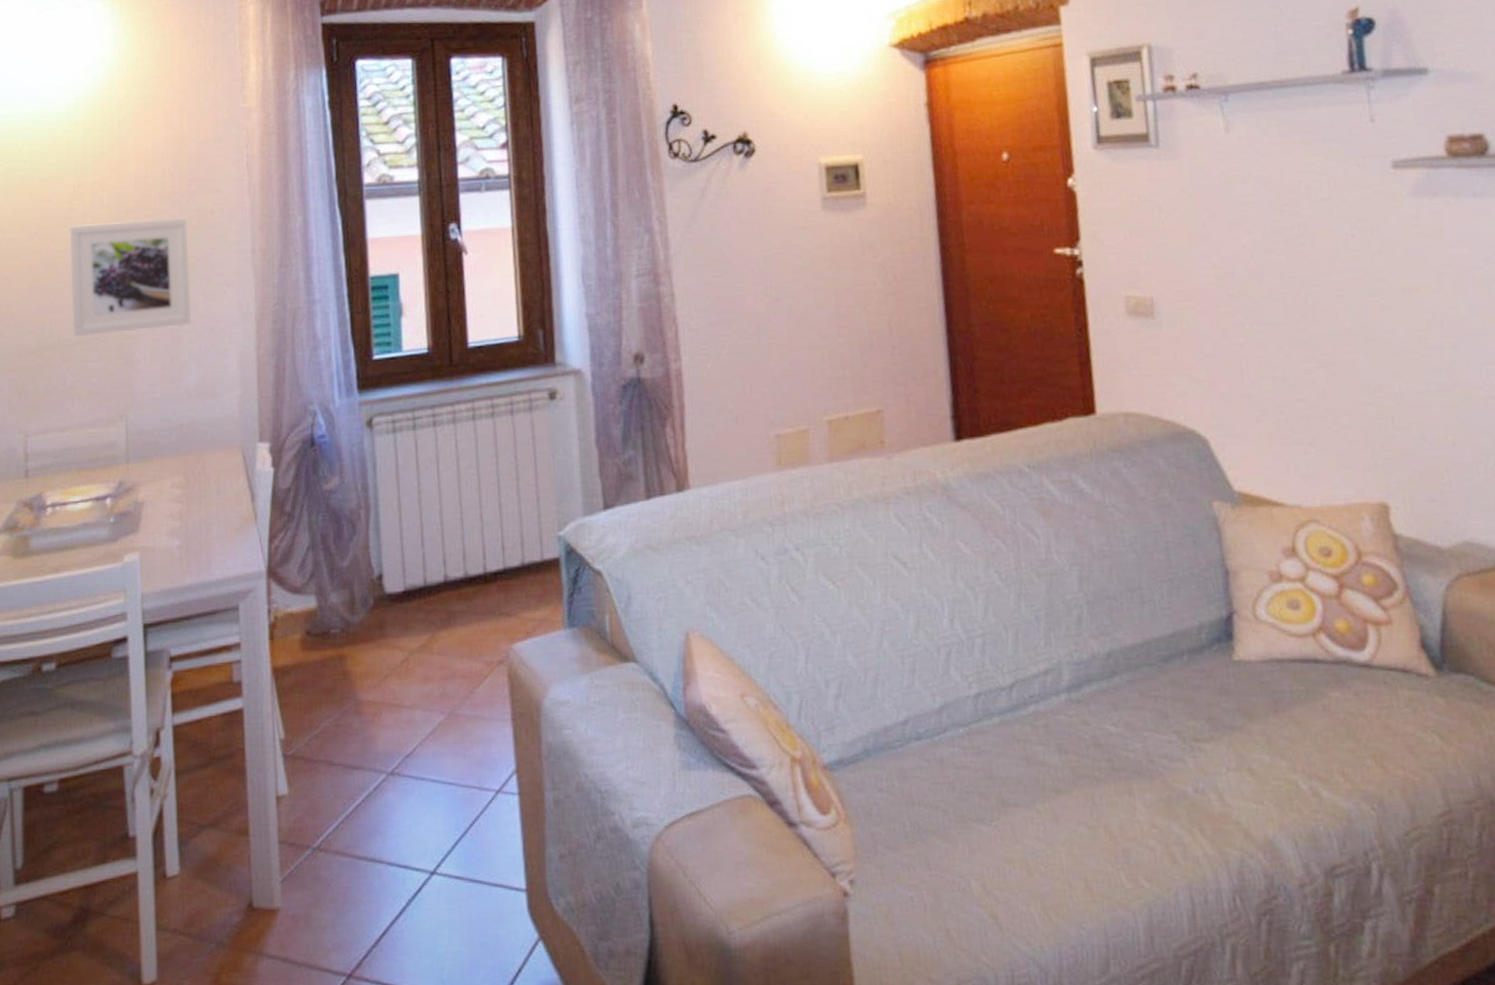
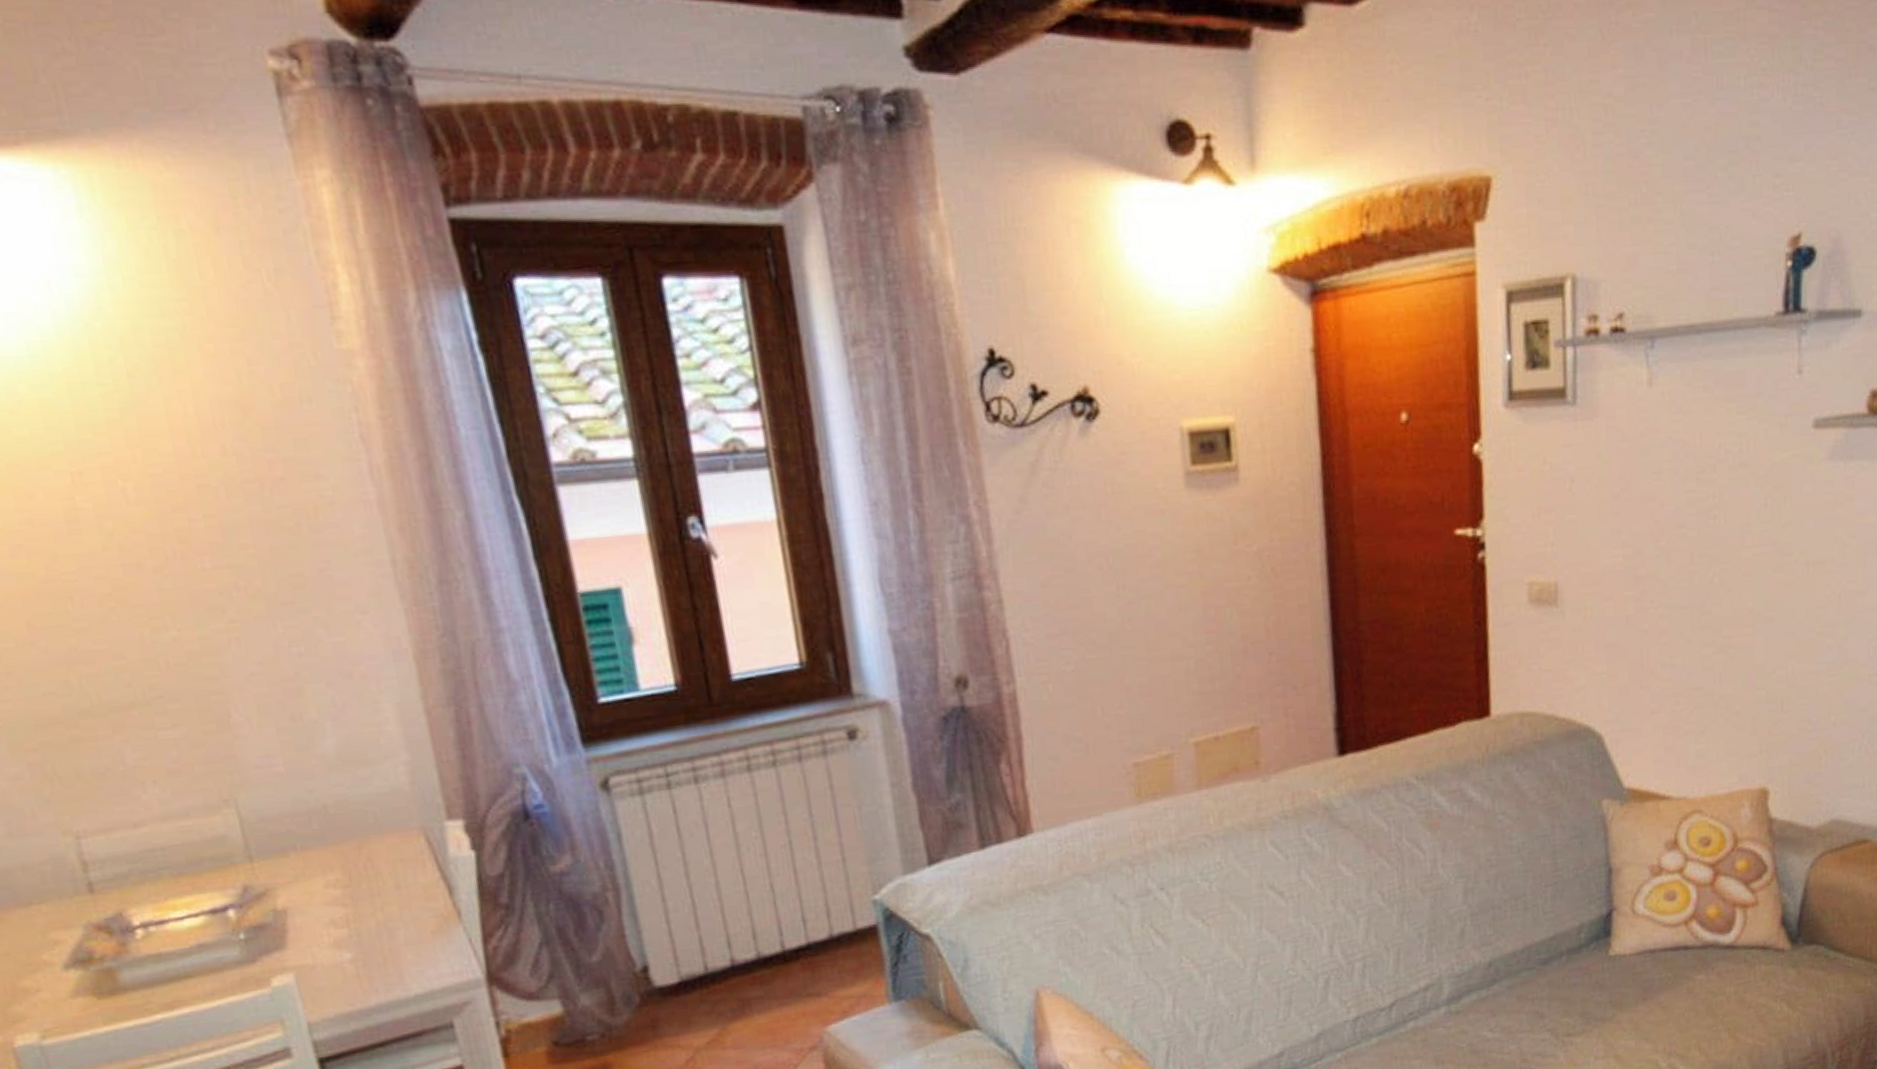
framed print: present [69,218,192,337] -> none [78,518,315,696]

